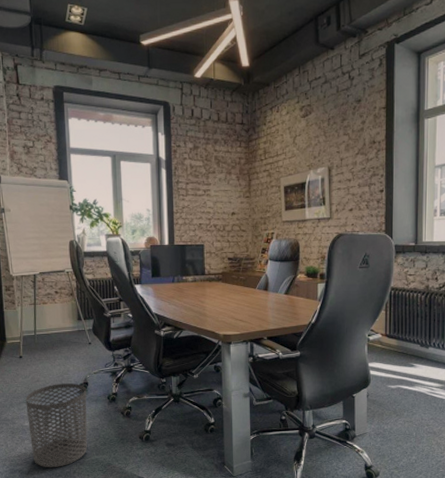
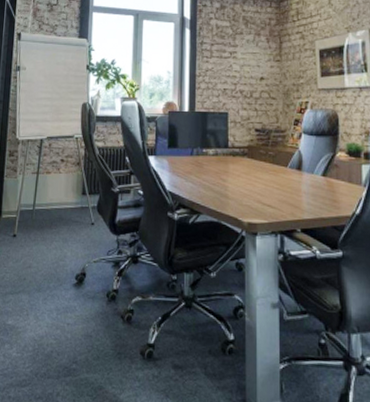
waste bin: present [25,383,88,468] -> none [11,272,83,386]

